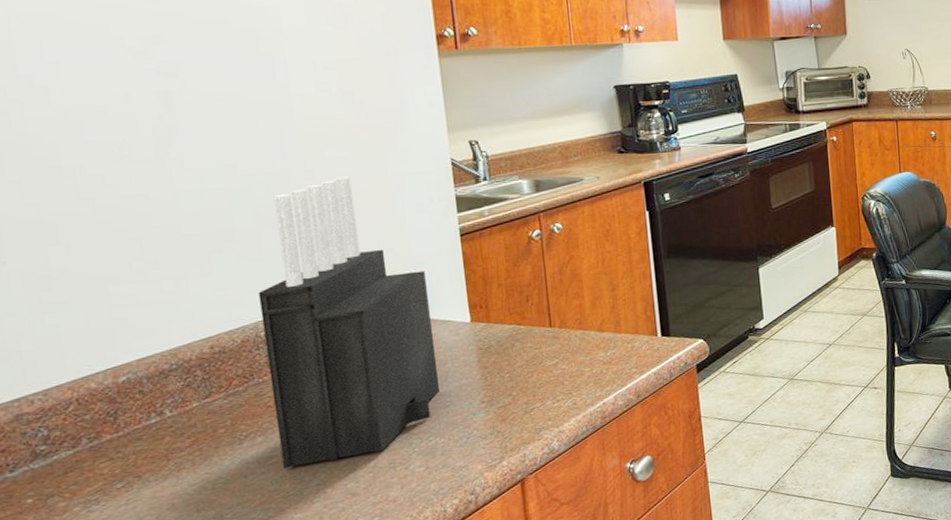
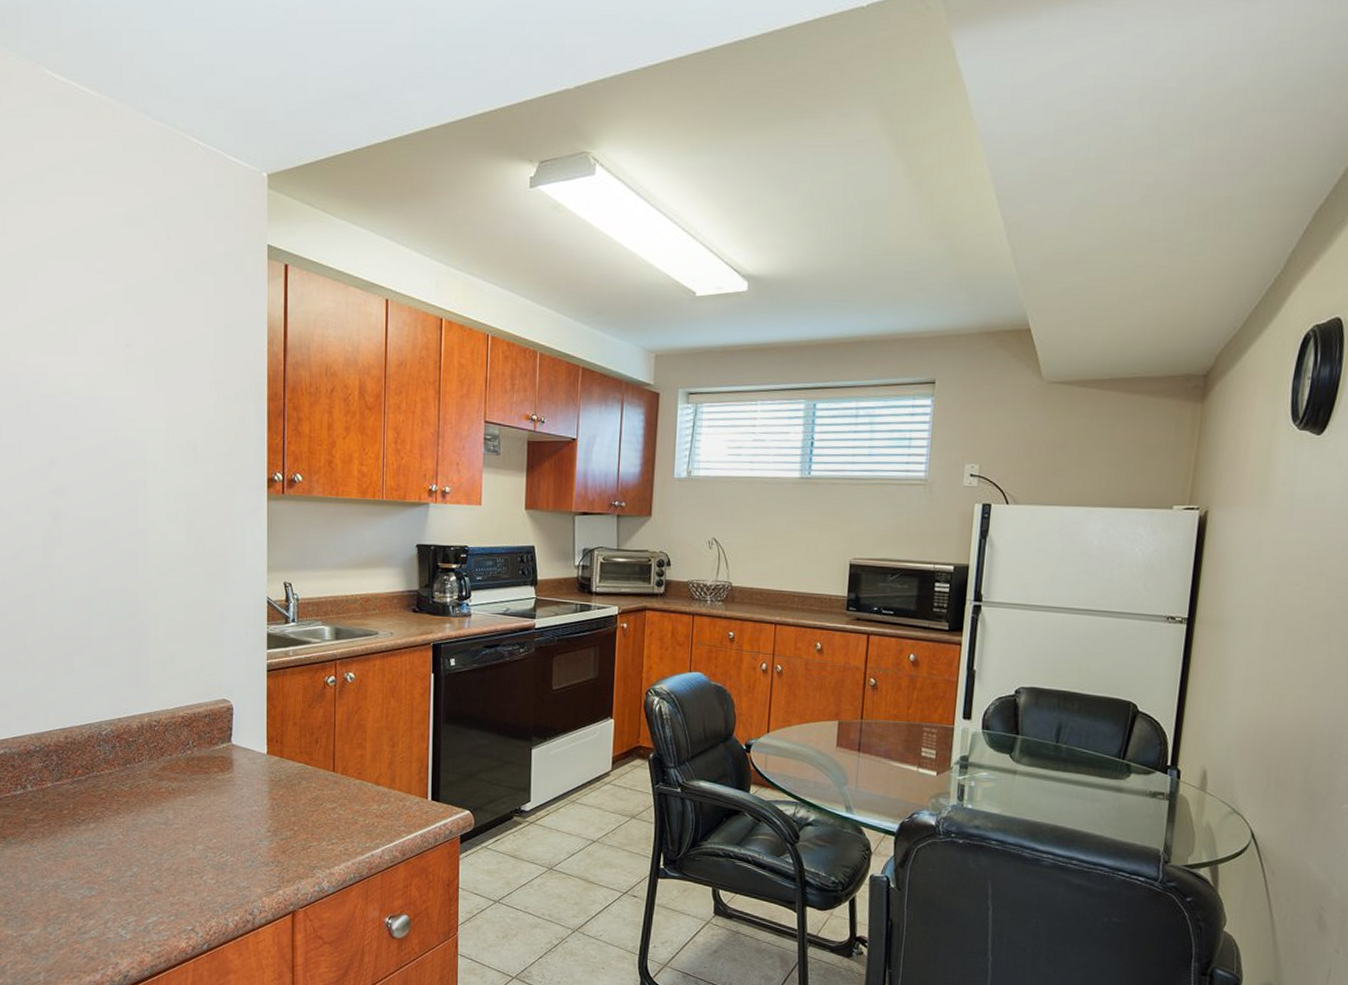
knife block: present [258,176,439,469] -> none [104,601,234,858]

